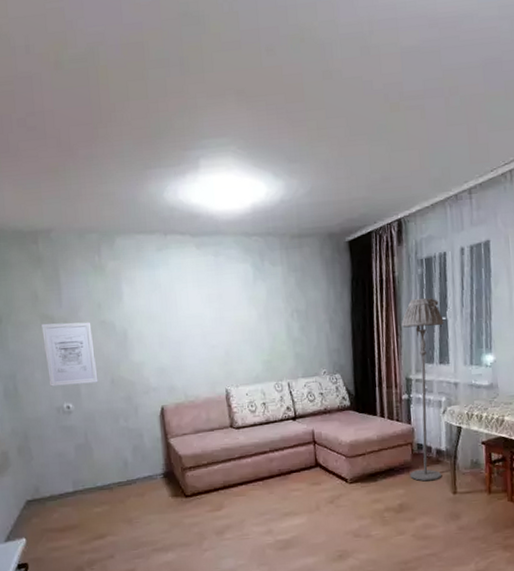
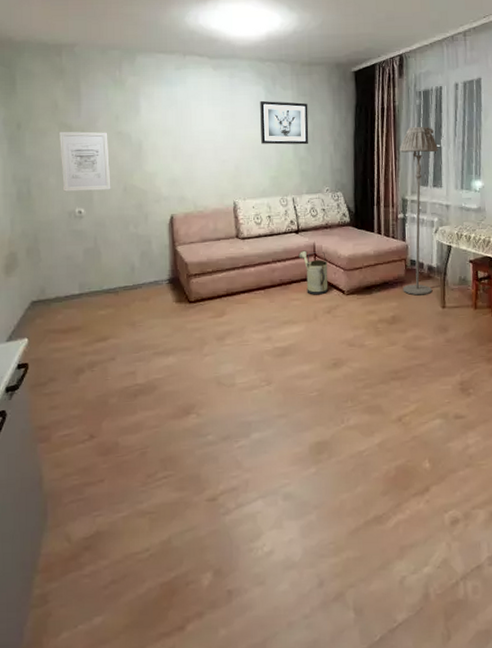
wall art: none [248,279,303,326] -> present [260,100,309,145]
watering can: none [297,438,330,485] -> present [298,250,328,295]

